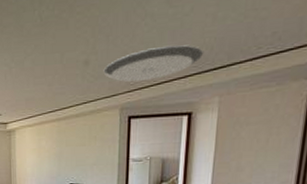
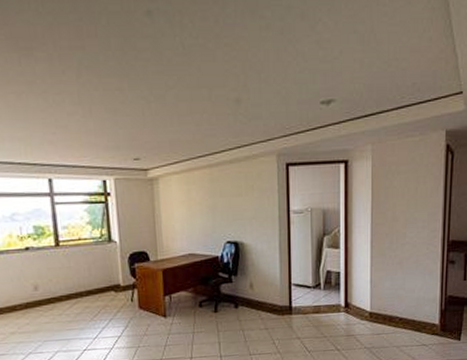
ceiling light fixture: present [103,45,204,82] -> none [257,88,355,126]

